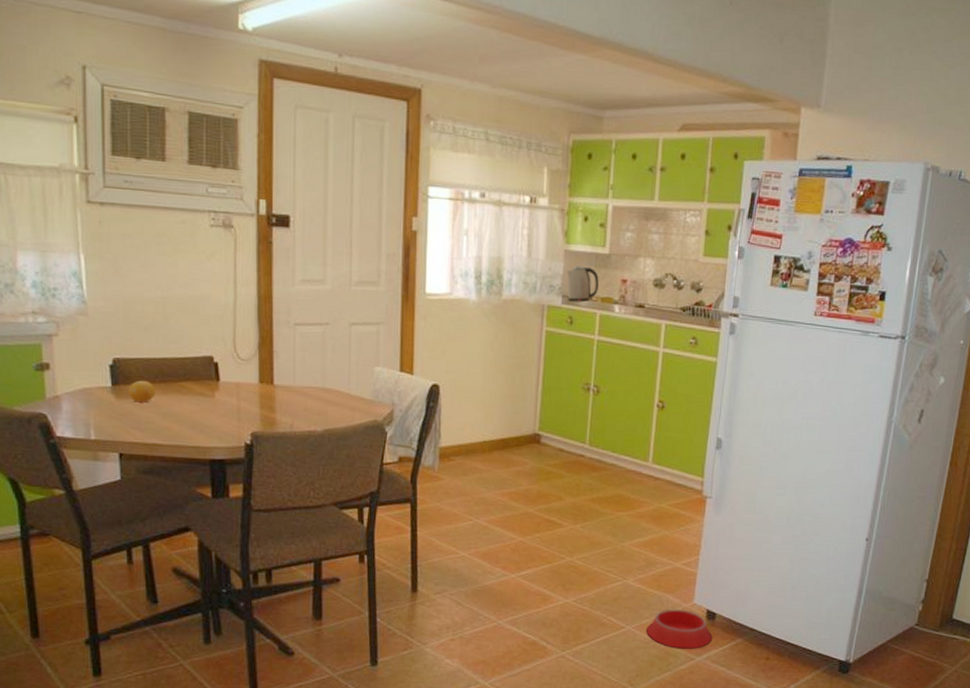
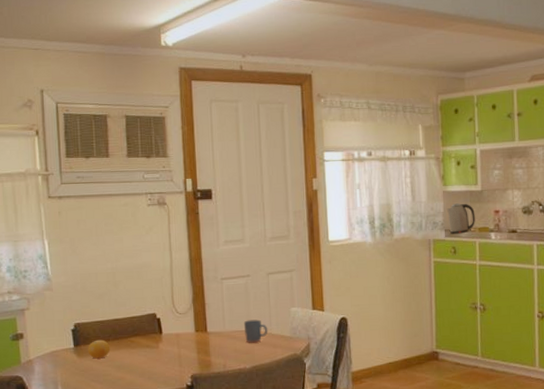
mug: none [317,375,346,403] -> present [243,319,268,343]

